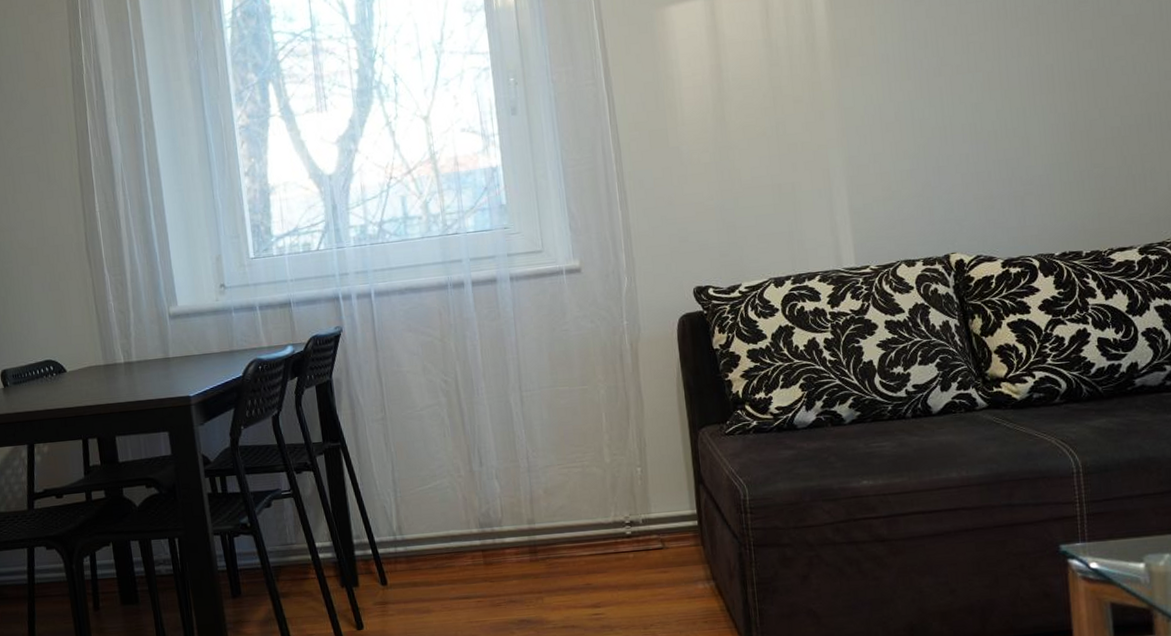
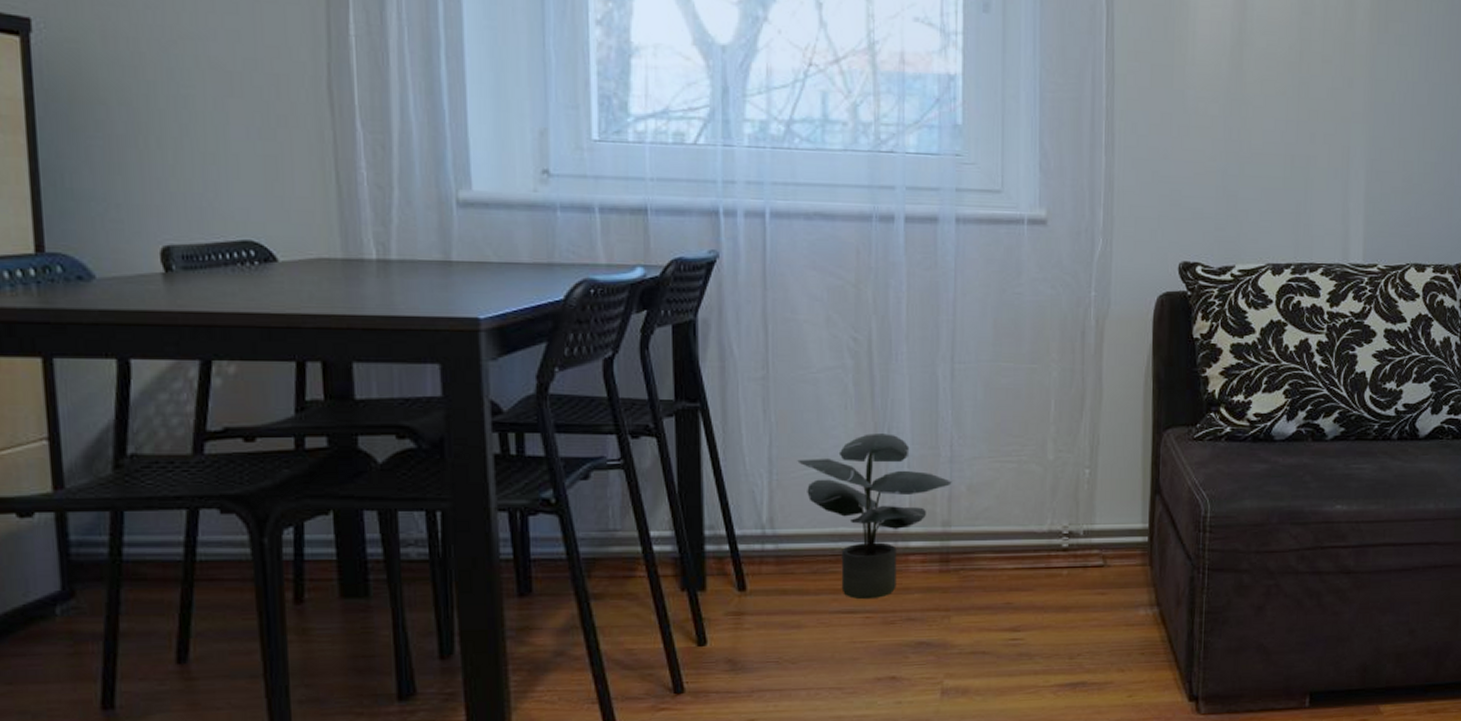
potted plant: none [413,453,532,587] -> present [797,434,952,600]

